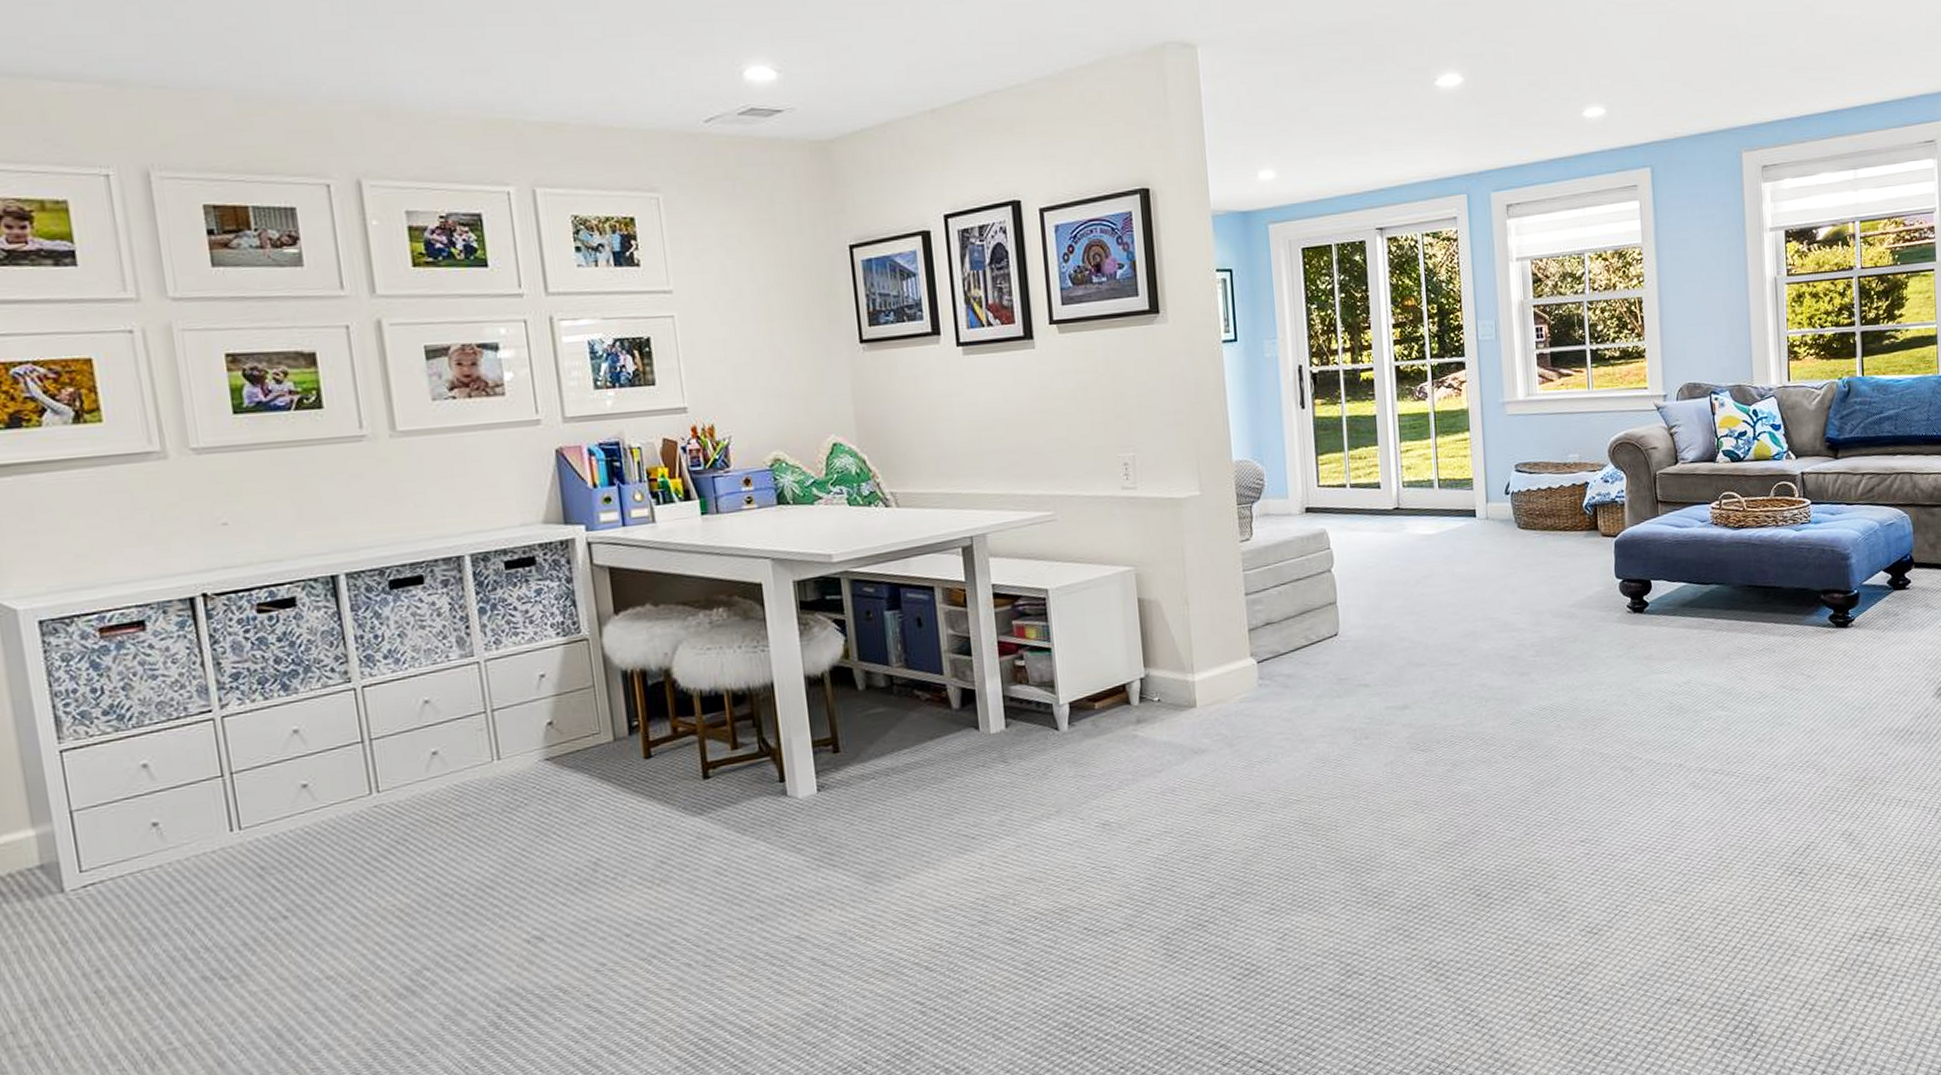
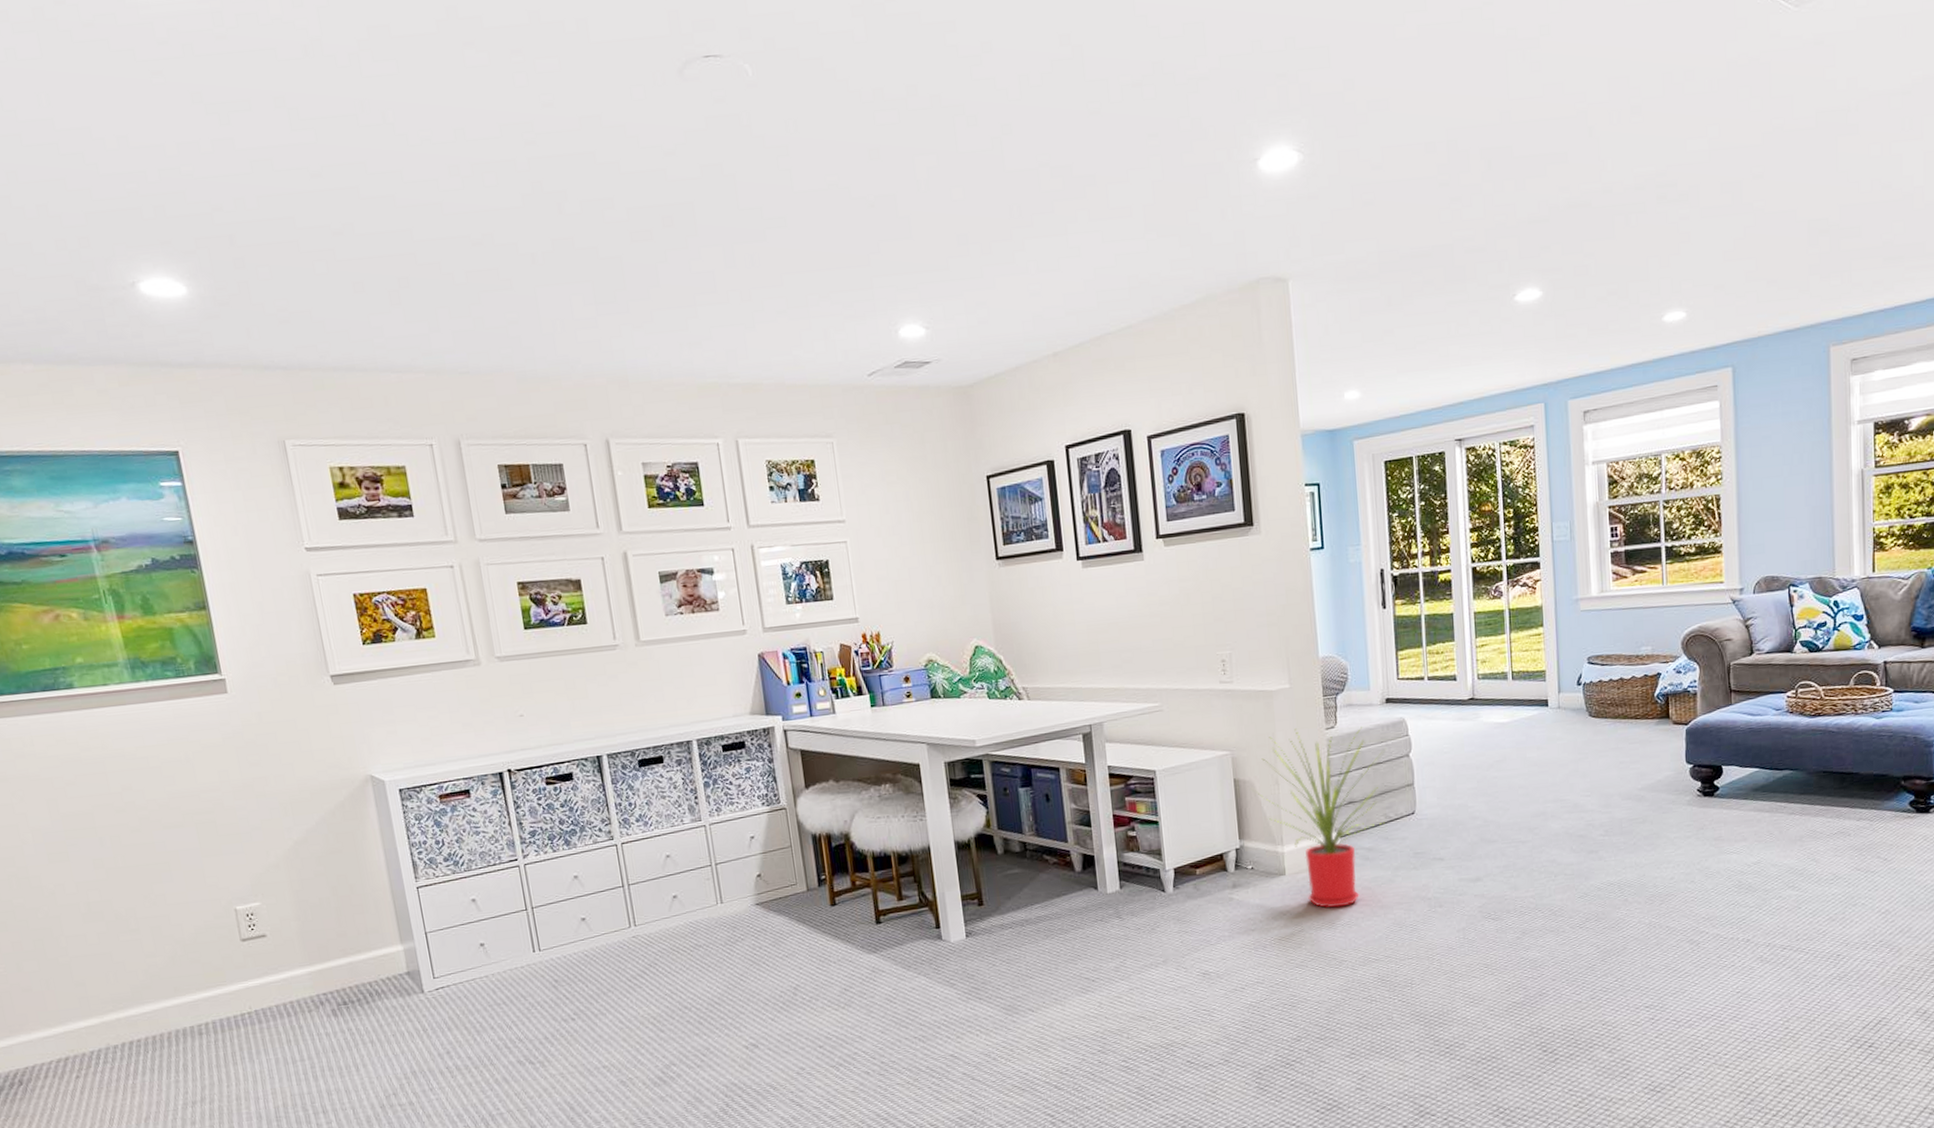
house plant: none [1163,539,1305,743] -> present [1256,727,1385,908]

